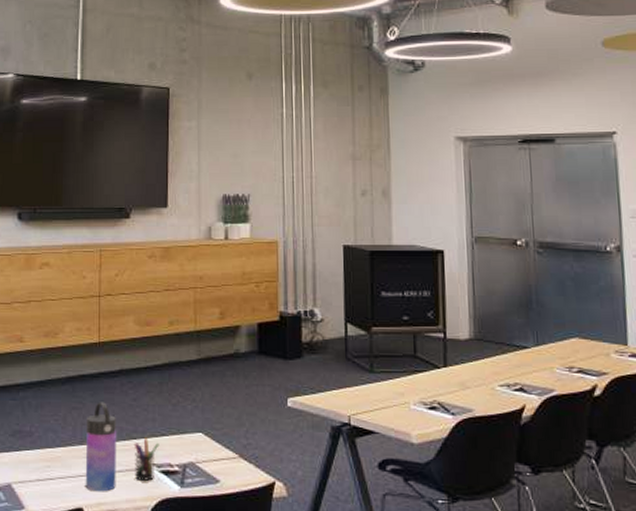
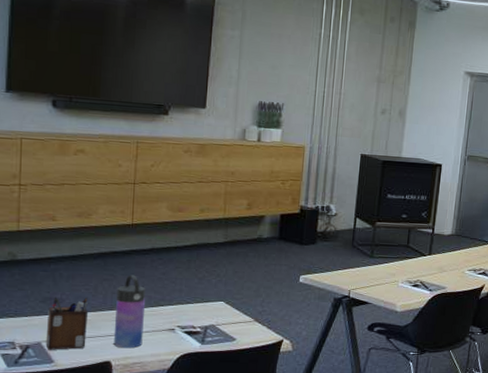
desk organizer: none [16,429,58,494] -> present [45,297,89,350]
pen holder: present [134,437,159,481] -> none [160,305,185,339]

